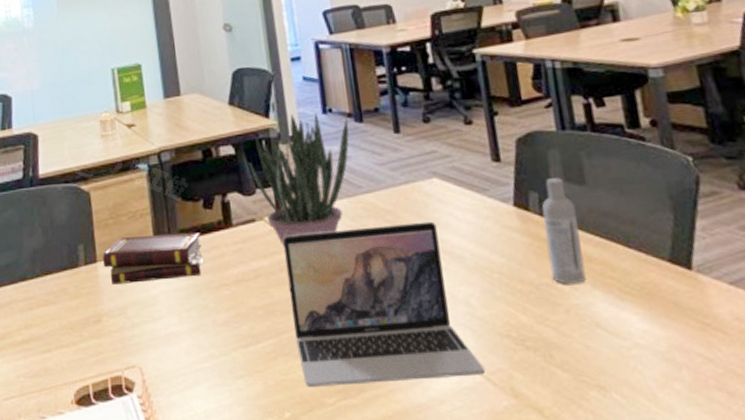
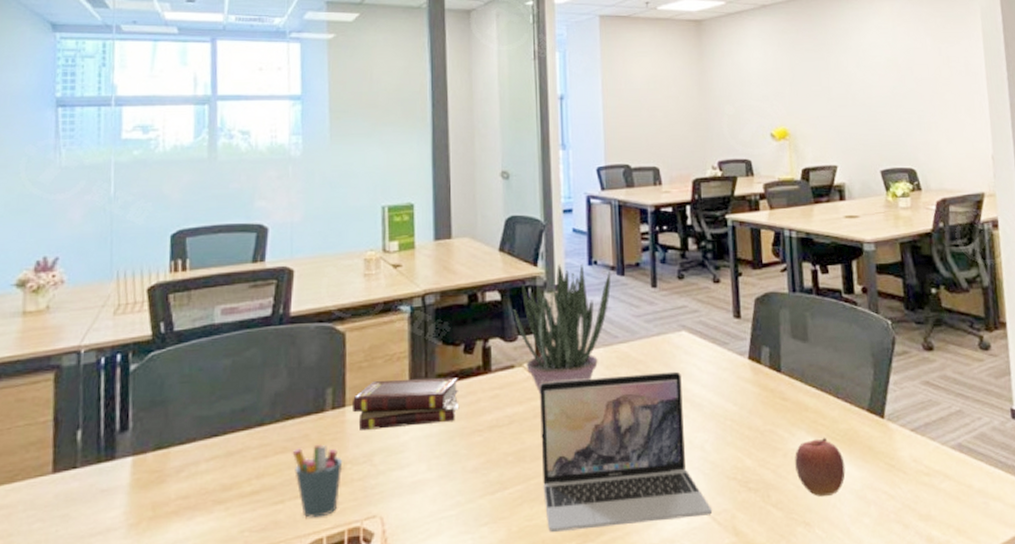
pen holder: none [54,297,100,366] -> present [292,444,343,518]
bottle: present [541,178,586,284] -> none [771,335,802,431]
apple: none [579,291,646,358] -> present [795,437,846,496]

